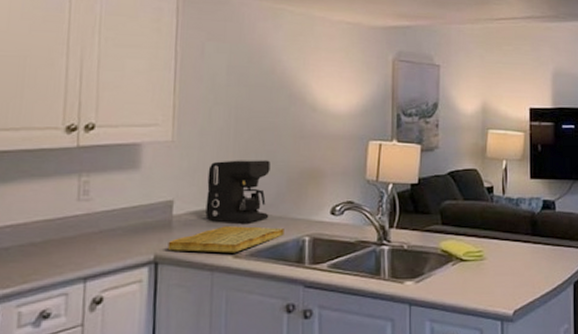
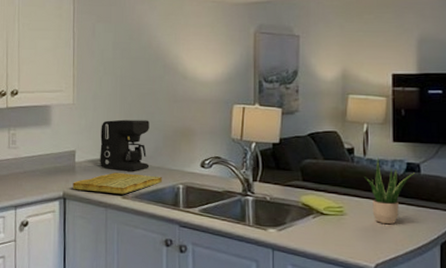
potted plant: none [502,195,551,266] -> present [363,156,416,224]

